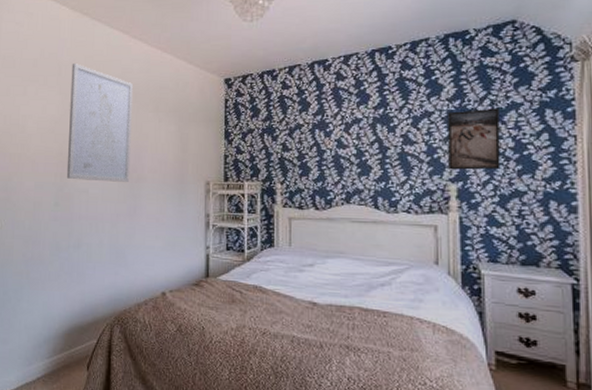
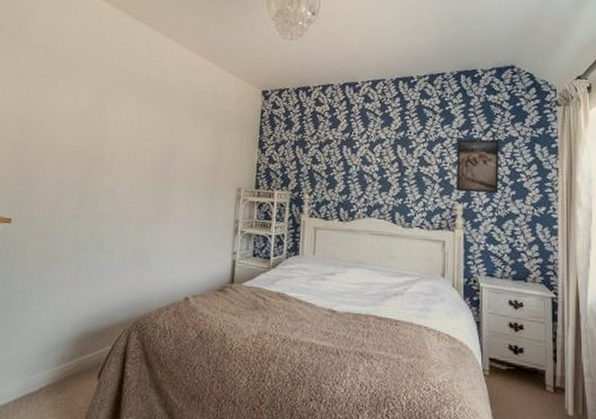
wall art: present [66,63,133,182] -> none [93,60,171,184]

